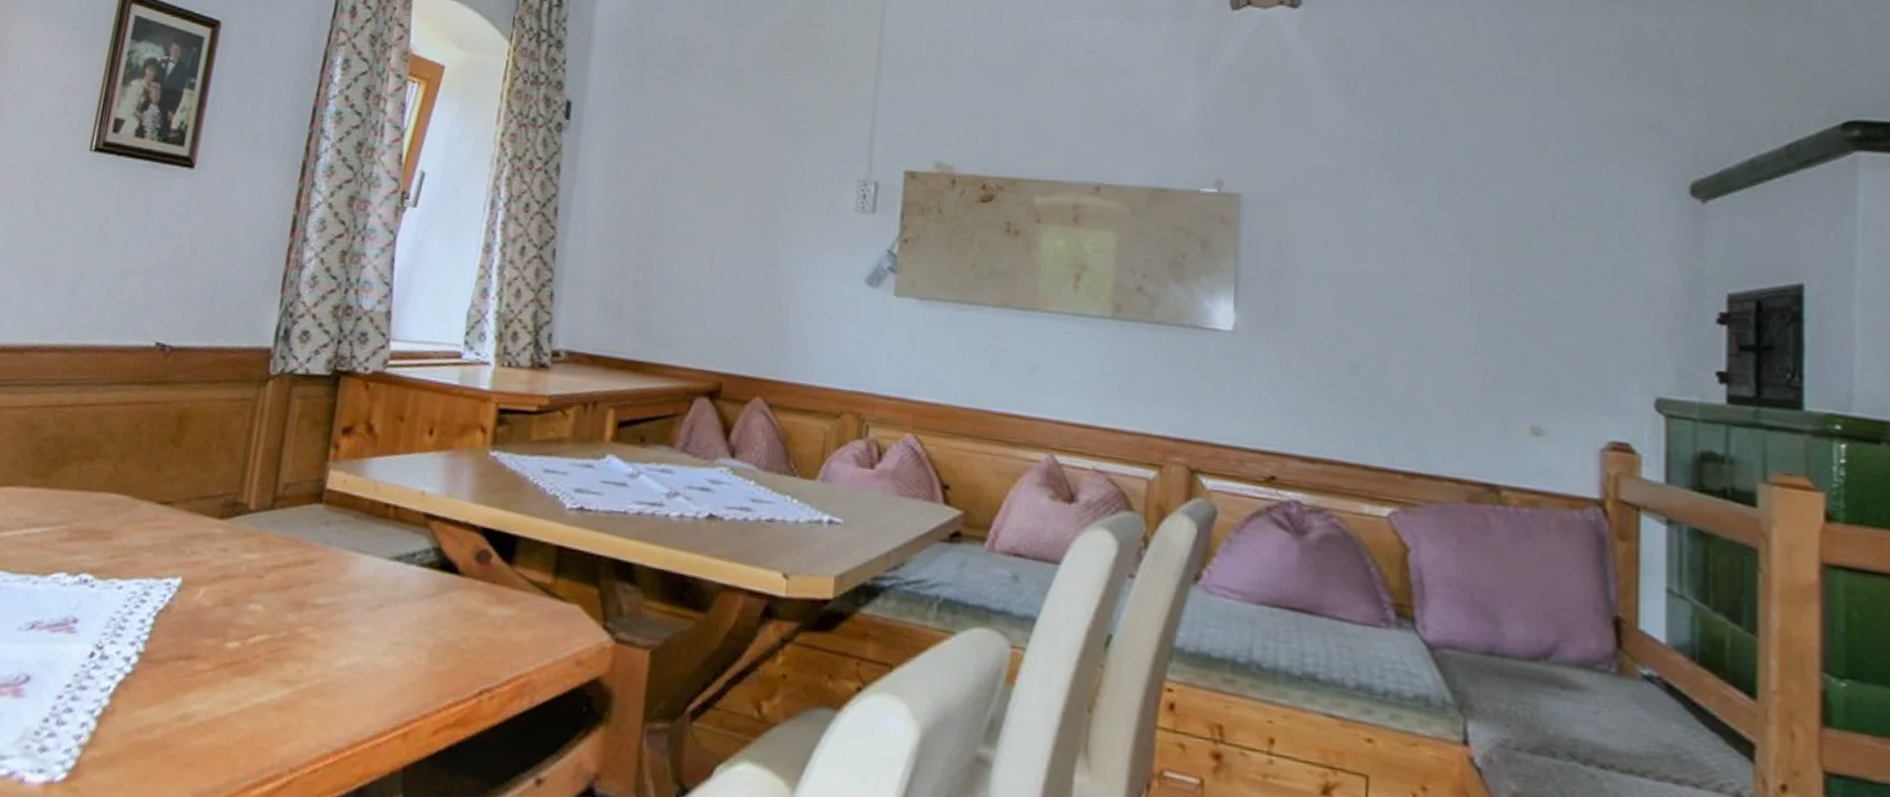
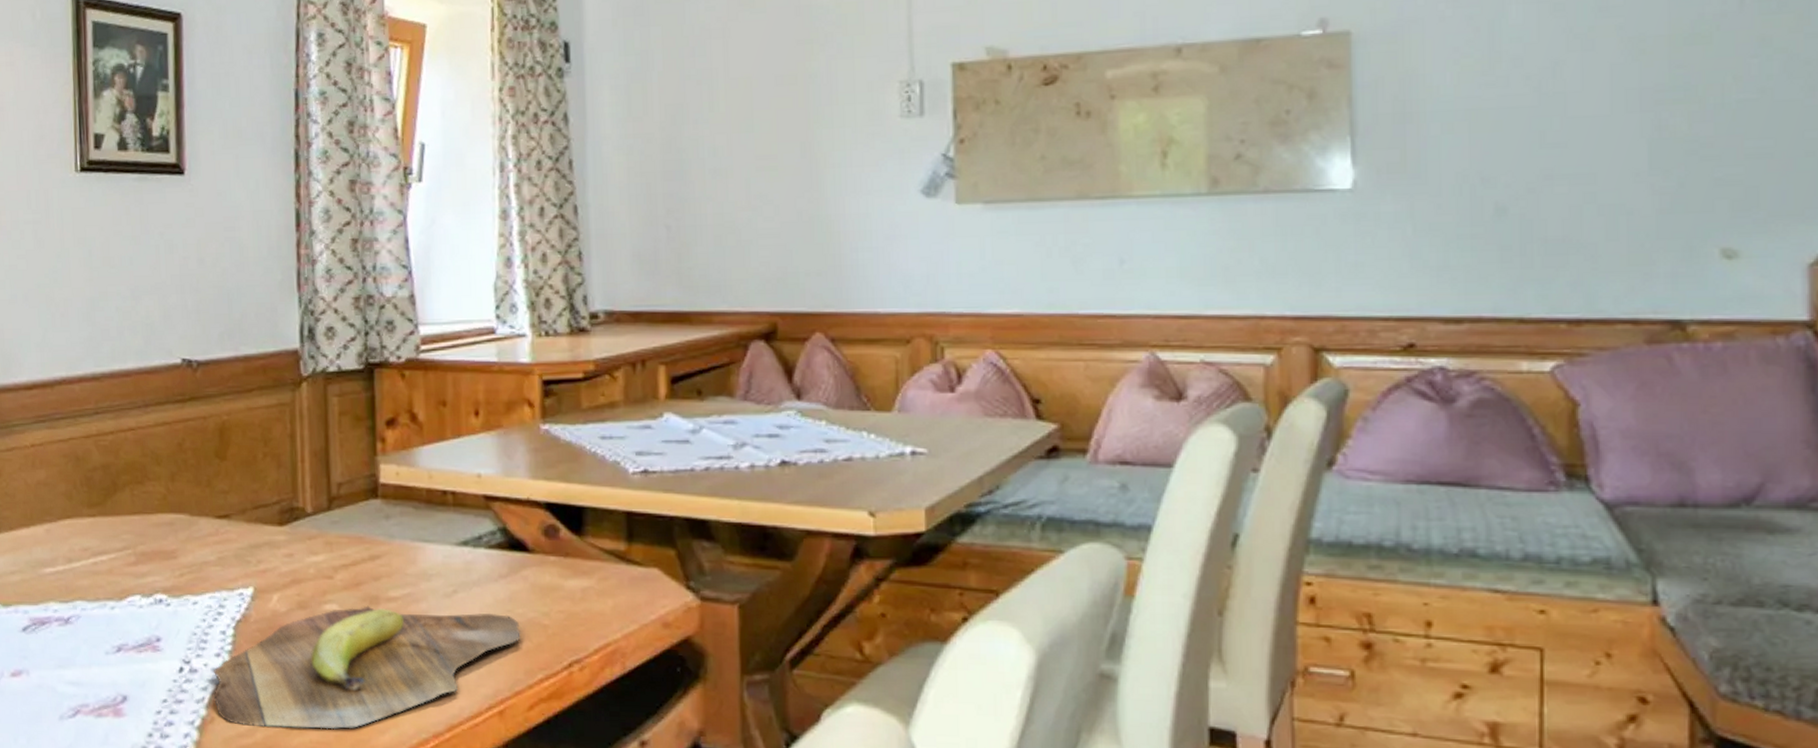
cutting board: none [119,610,438,735] -> present [213,606,521,730]

